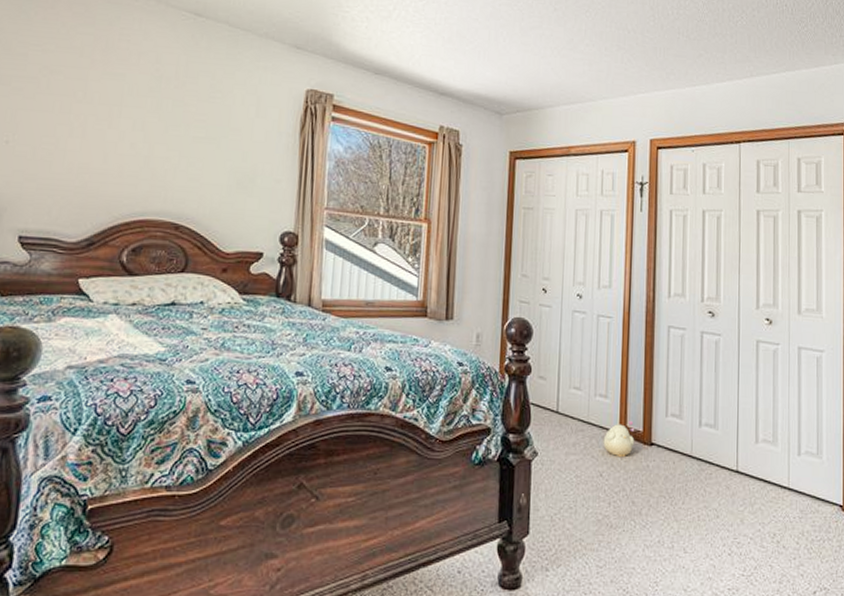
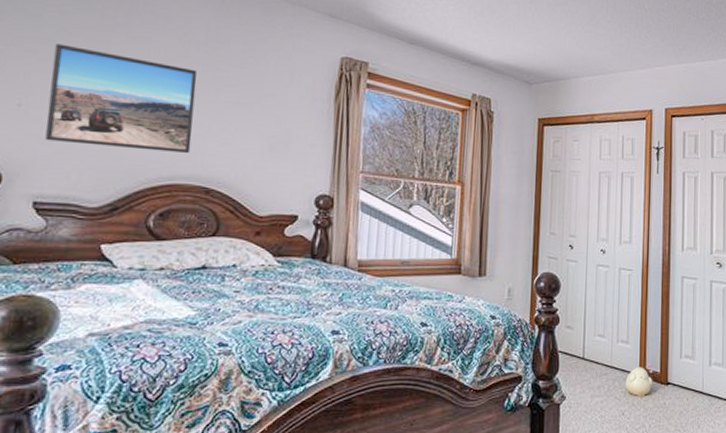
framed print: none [29,81,168,188] -> present [45,43,197,153]

